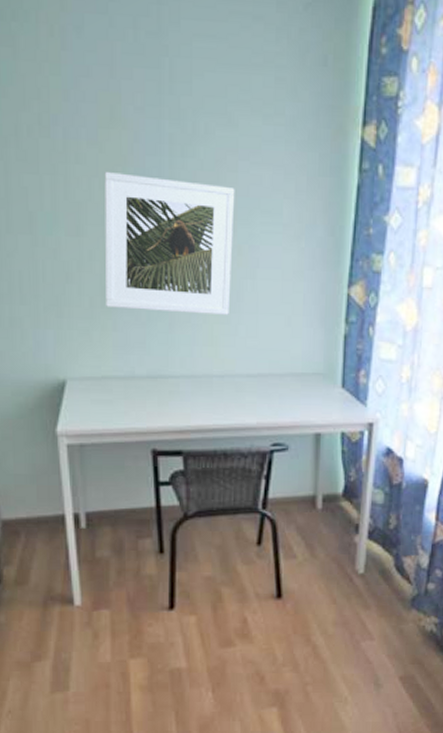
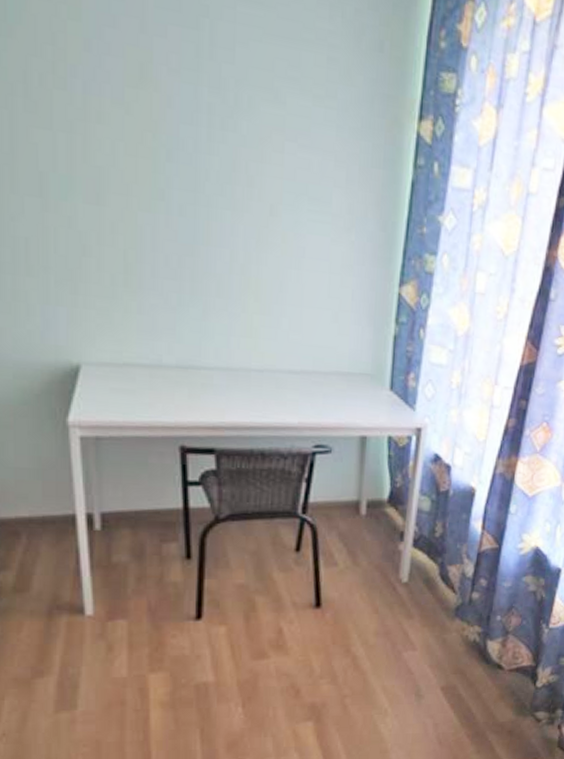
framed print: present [104,172,235,315] -> none [130,137,281,306]

